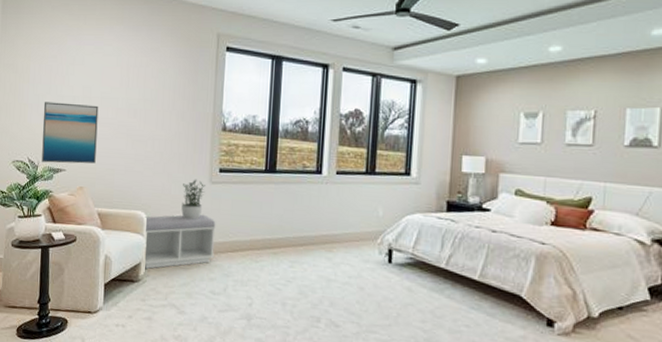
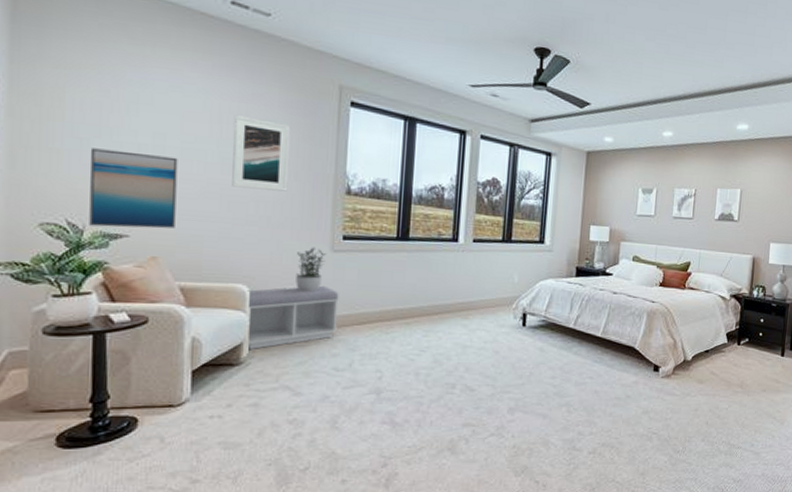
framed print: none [135,67,178,130] -> present [232,115,290,192]

